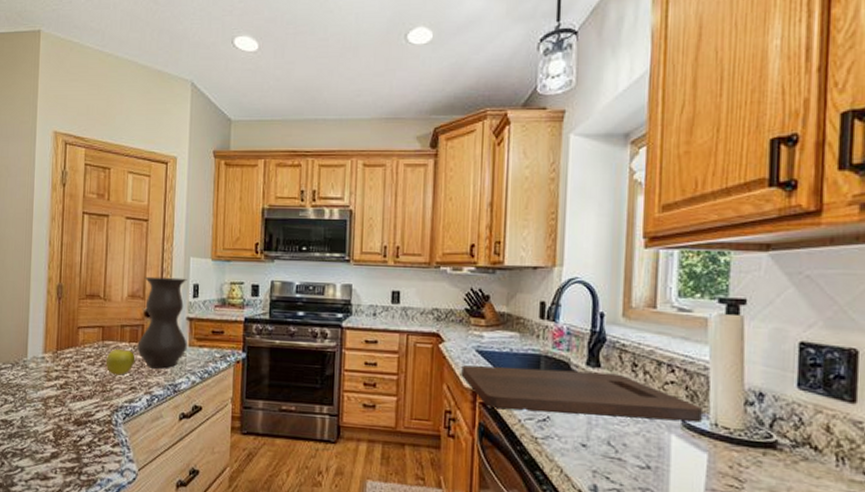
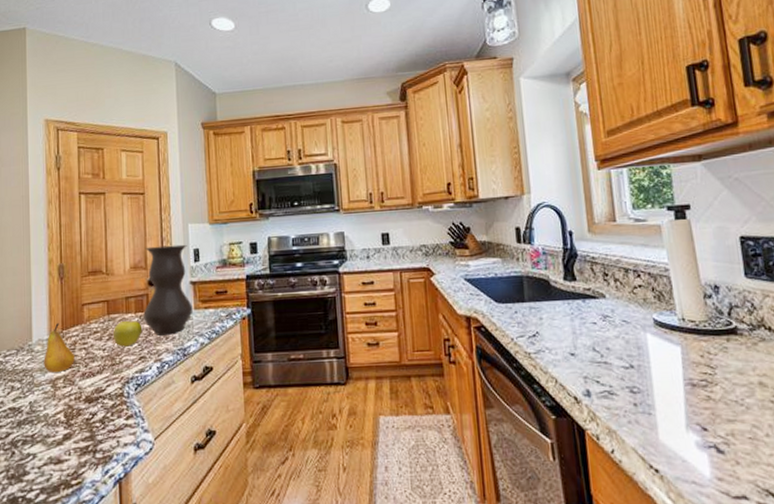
fruit: none [37,343,67,392] -> present [44,323,75,373]
cutting board: present [461,365,704,421] -> none [453,284,672,330]

